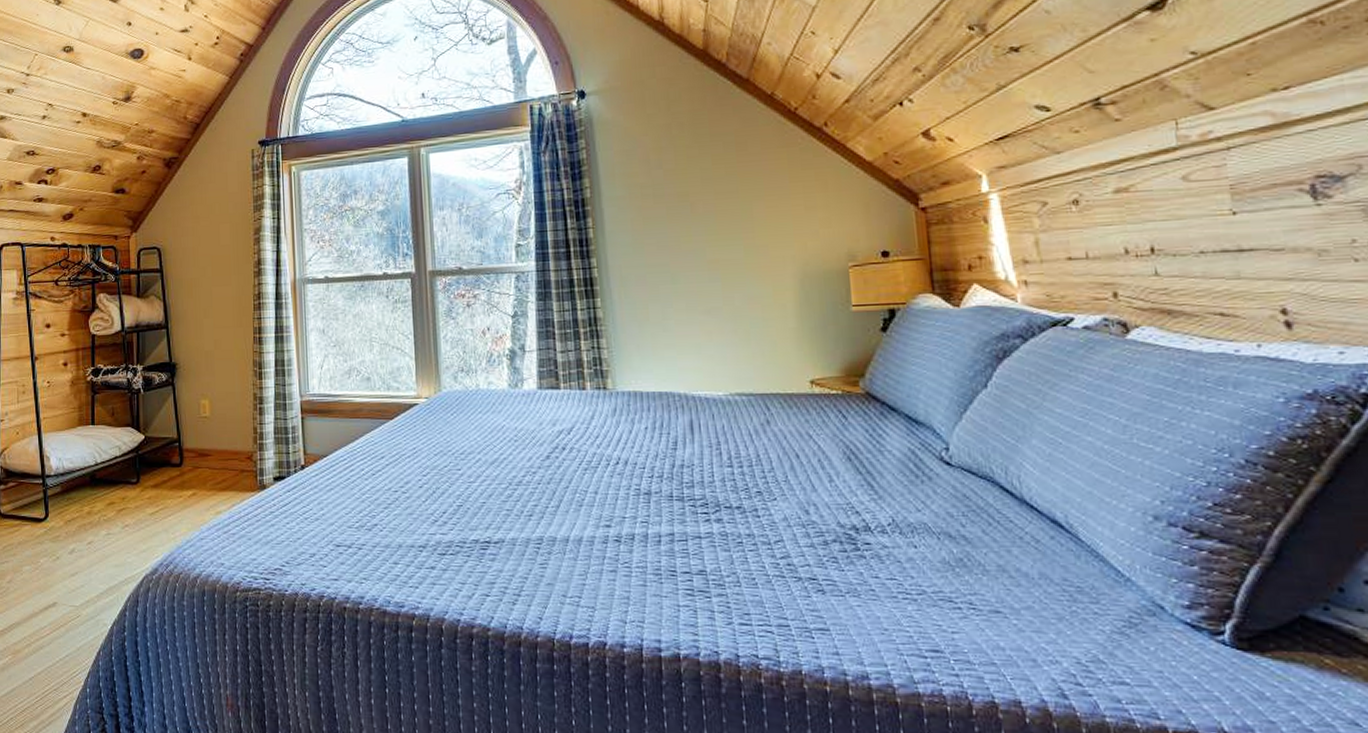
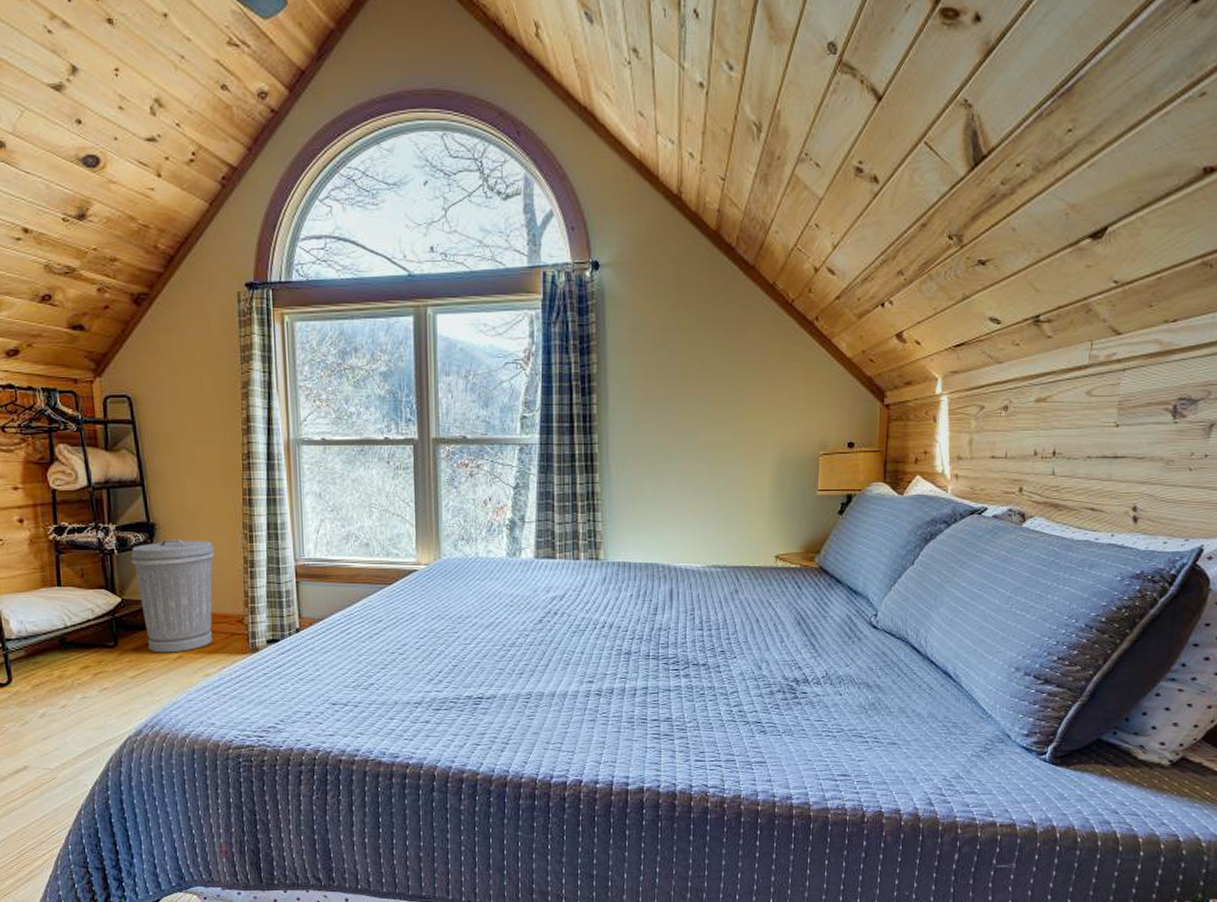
trash can: none [154,378,228,490] -> present [130,540,215,653]

